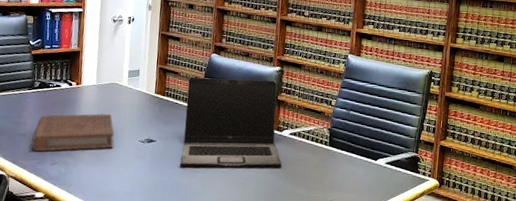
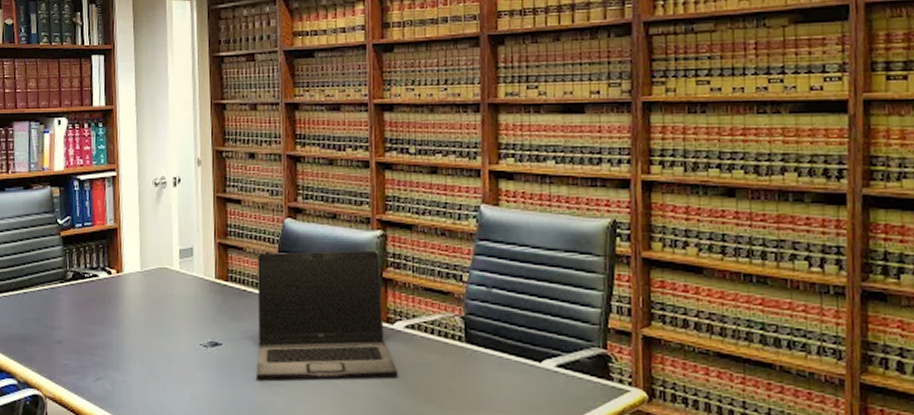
book: present [31,113,115,152] -> none [68,309,169,364]

